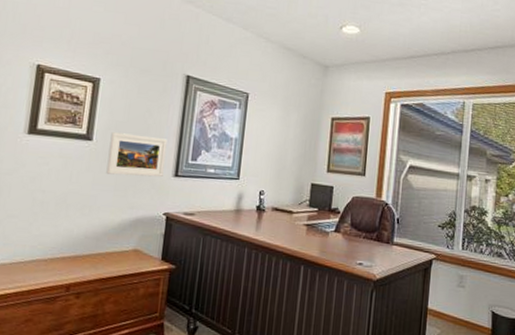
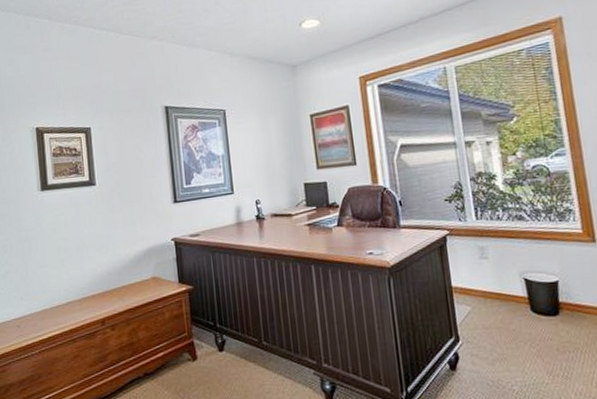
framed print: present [106,132,167,178] -> none [110,169,164,213]

